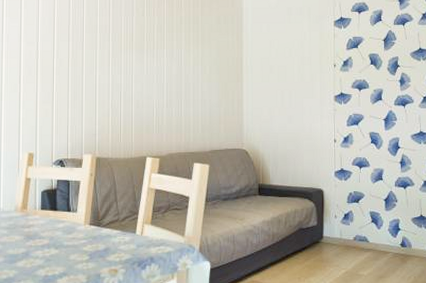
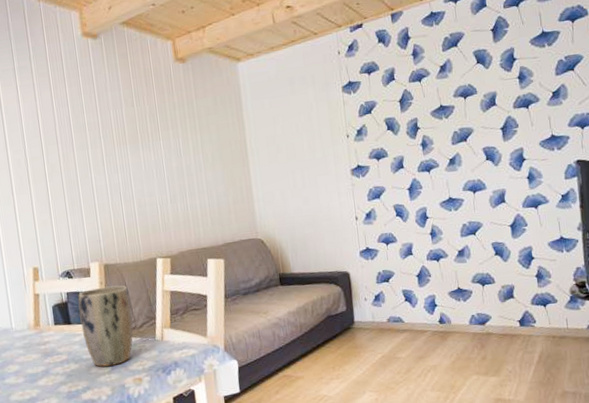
plant pot: none [66,178,117,256] -> present [78,285,133,368]

